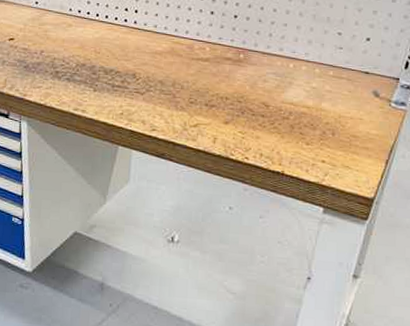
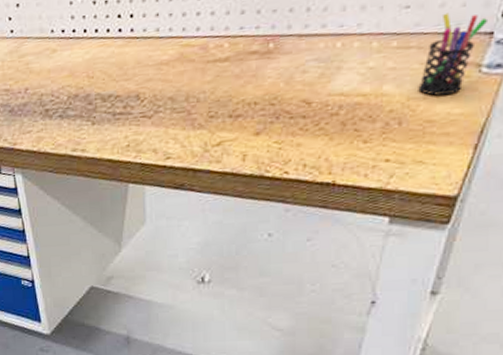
pen holder: none [347,58,396,118] -> present [418,12,489,96]

